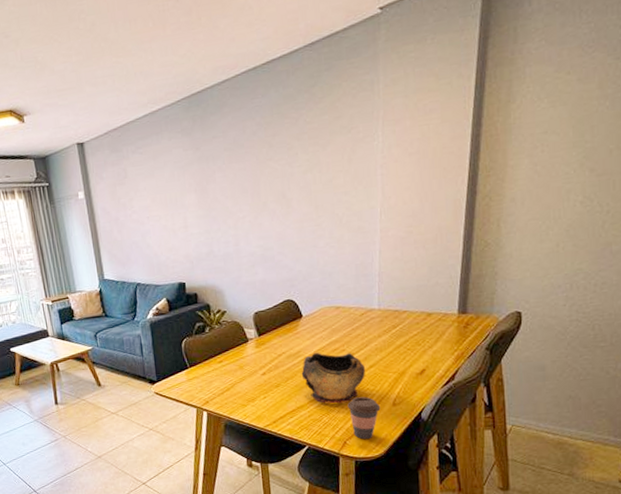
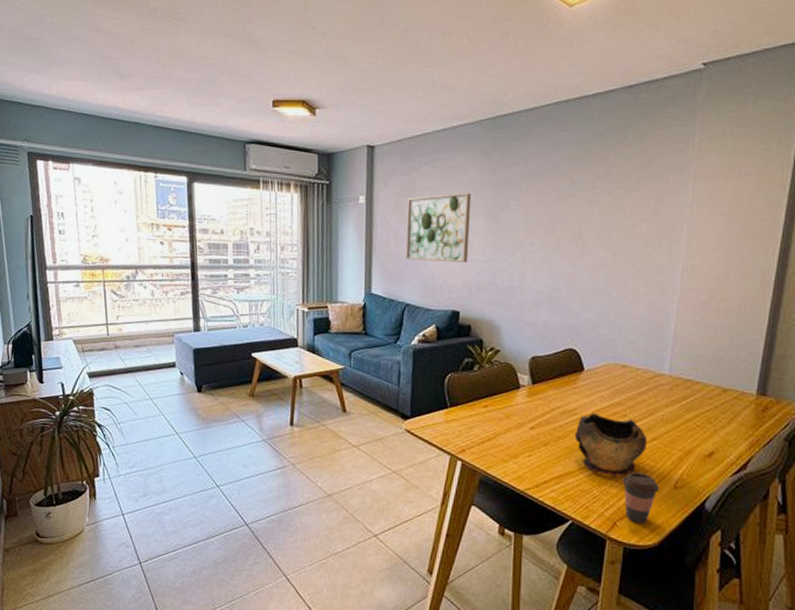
wall art: none [123,173,186,244] -> present [406,193,472,262]

